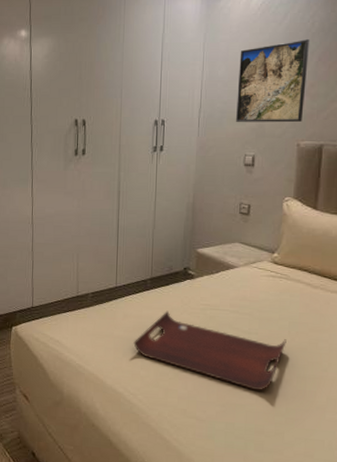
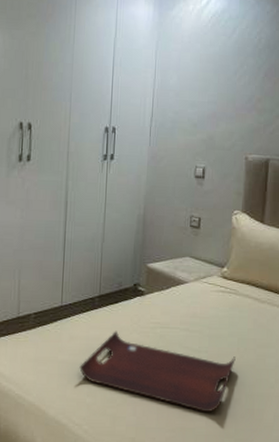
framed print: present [236,38,310,123] -> none [187,54,257,136]

